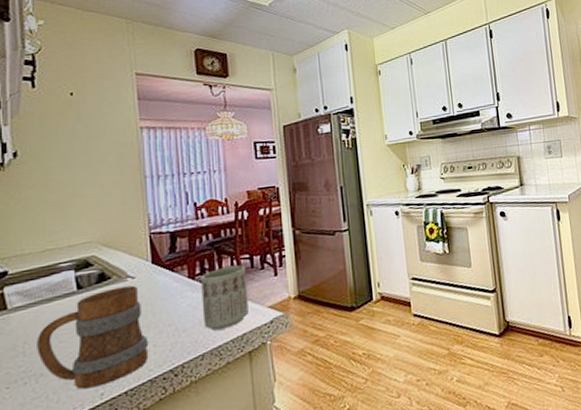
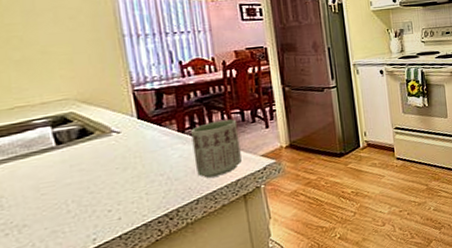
mug: present [37,285,149,390] -> none [15,139,142,237]

